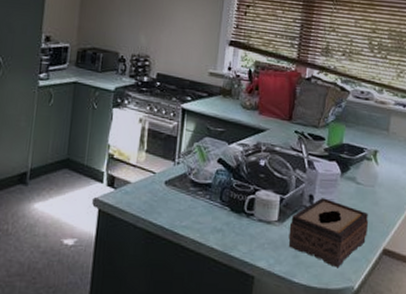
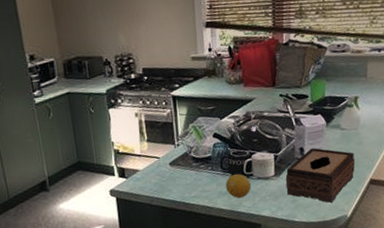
fruit: none [222,210,250,240] -> present [226,174,251,198]

